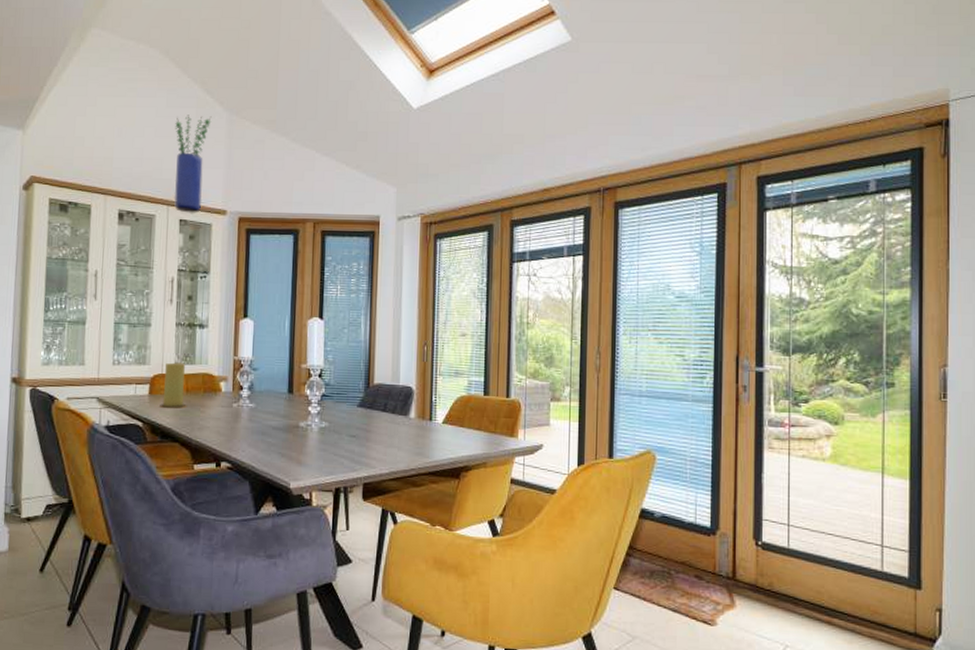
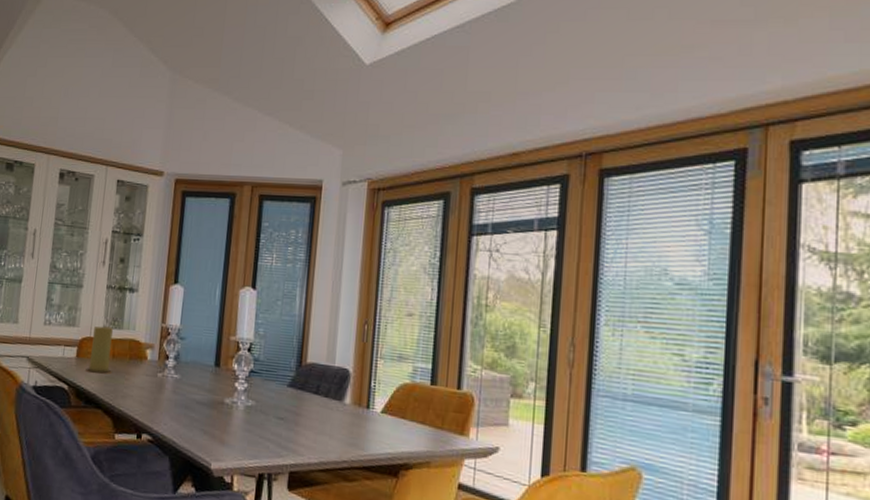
vase: present [174,114,212,213] -> none [113,74,155,174]

